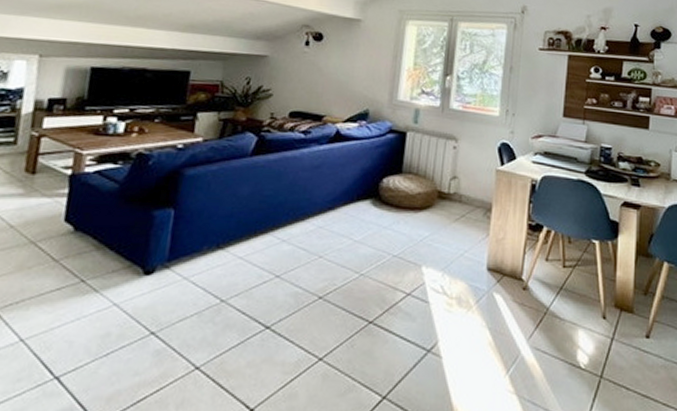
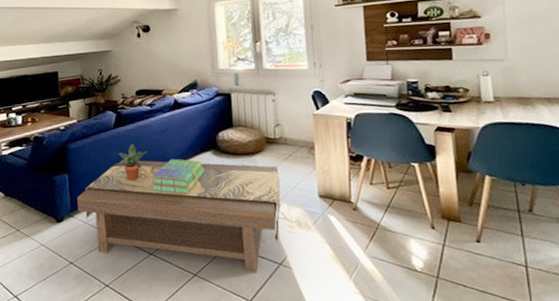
coffee table: none [178,198,447,361] -> present [77,160,281,273]
potted plant: none [238,178,289,227] -> present [112,143,147,181]
stack of books: none [286,203,358,252] -> present [152,158,205,195]

